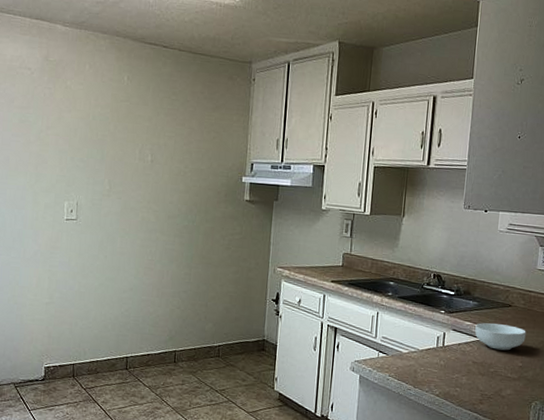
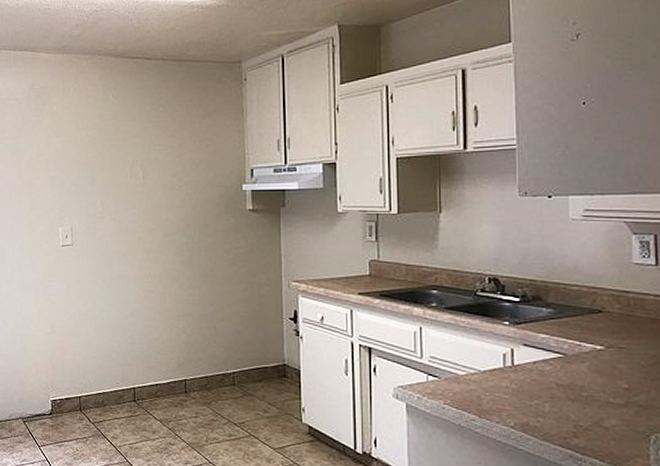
cereal bowl: present [475,323,526,351] -> none [554,334,629,369]

